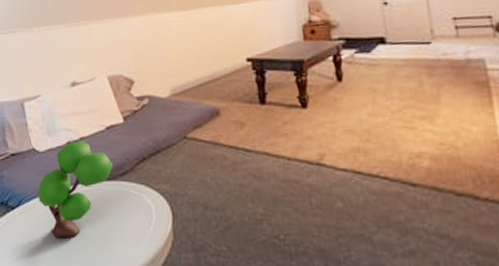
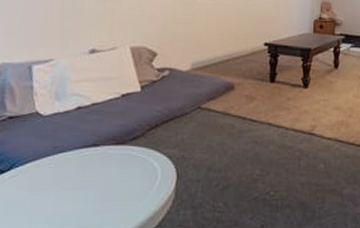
plant: present [37,141,114,239] -> none [35,106,124,201]

